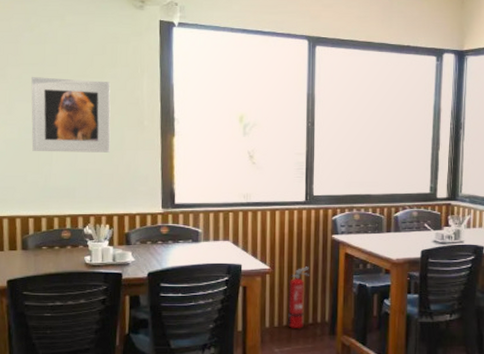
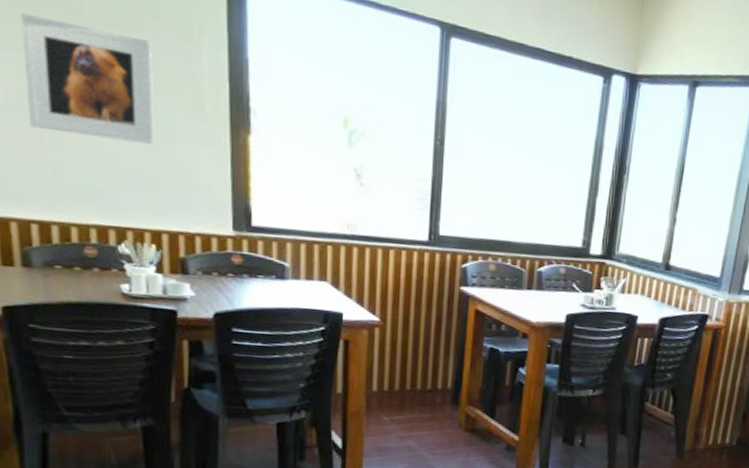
fire extinguisher: present [287,267,309,329] -> none [400,322,430,395]

